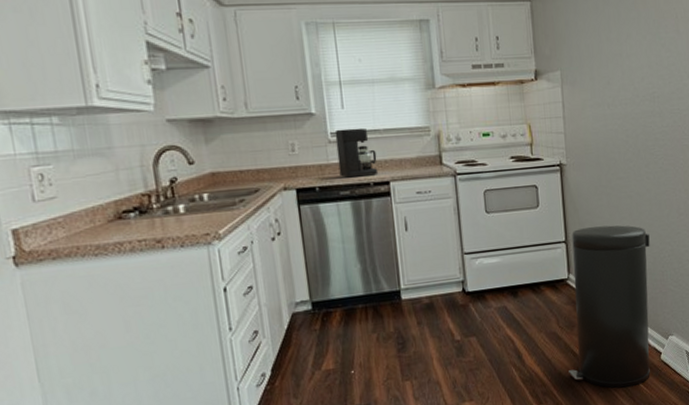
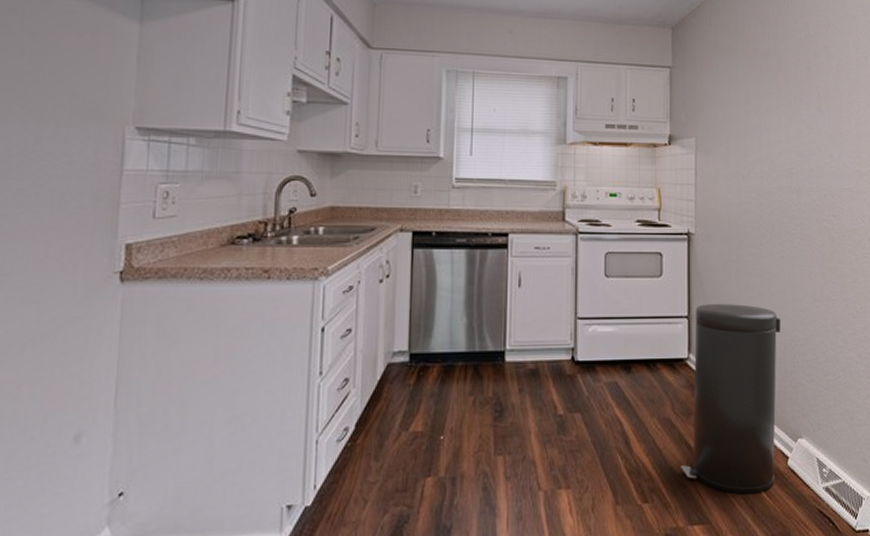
coffee maker: present [334,127,379,178] -> none [458,175,499,226]

